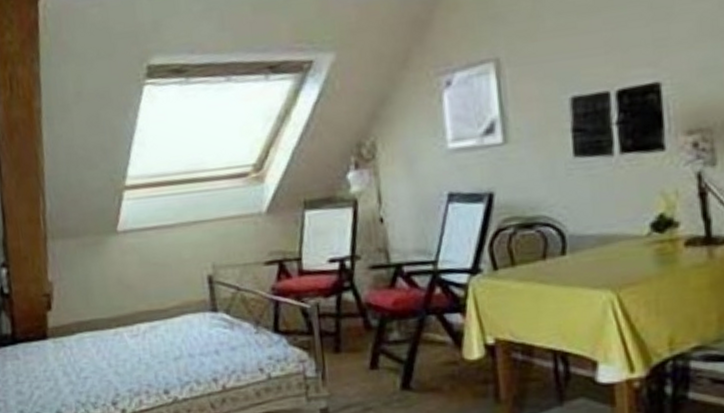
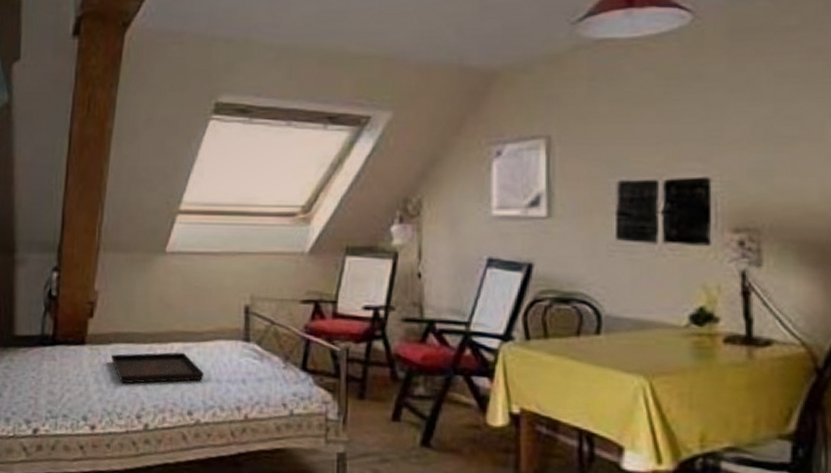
serving tray: none [76,332,175,373] -> present [111,352,204,384]

